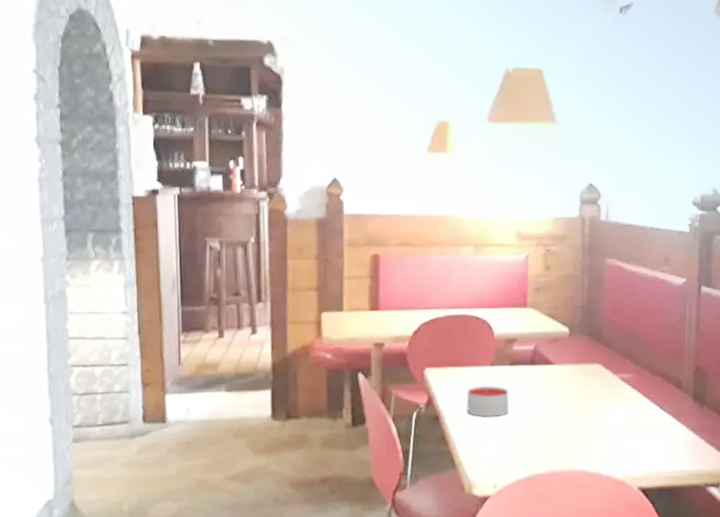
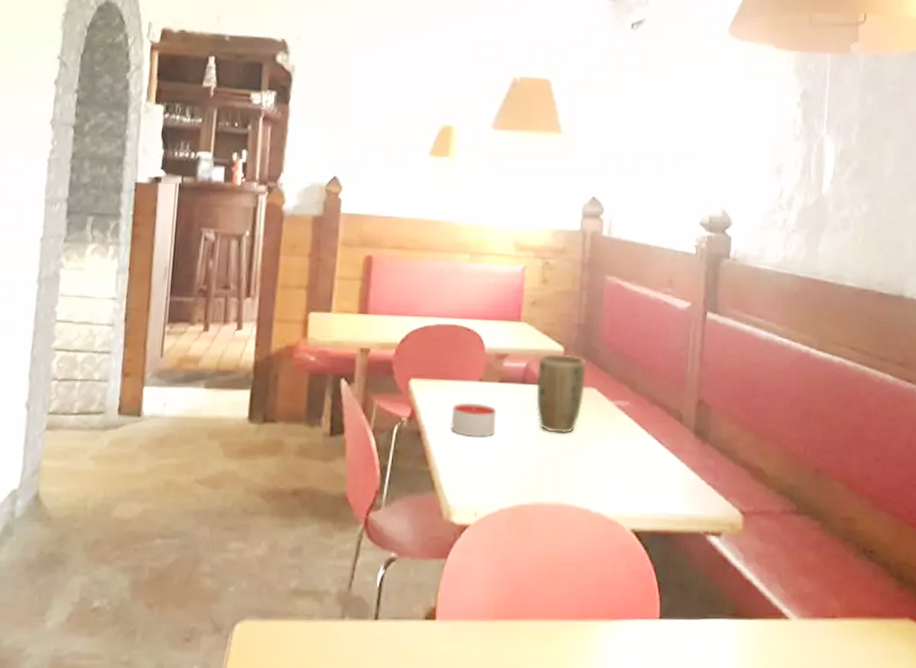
plant pot: none [545,335,591,408] -> present [536,353,586,433]

